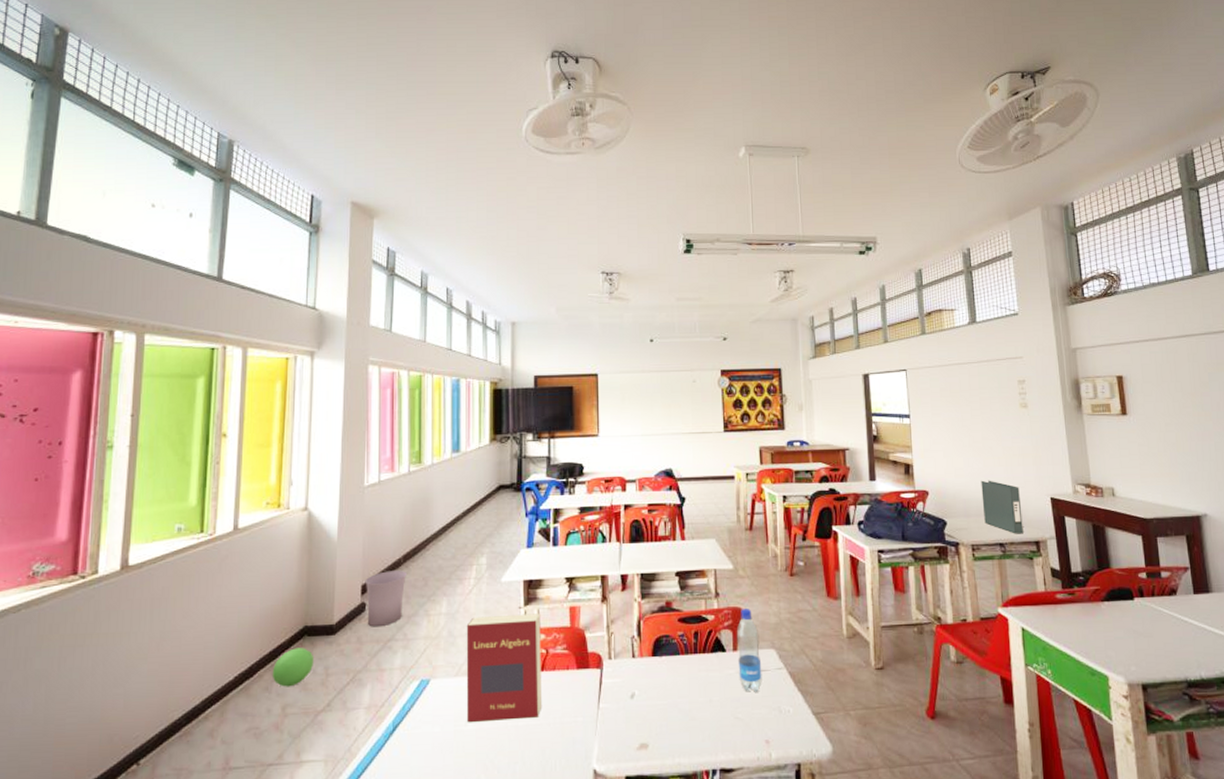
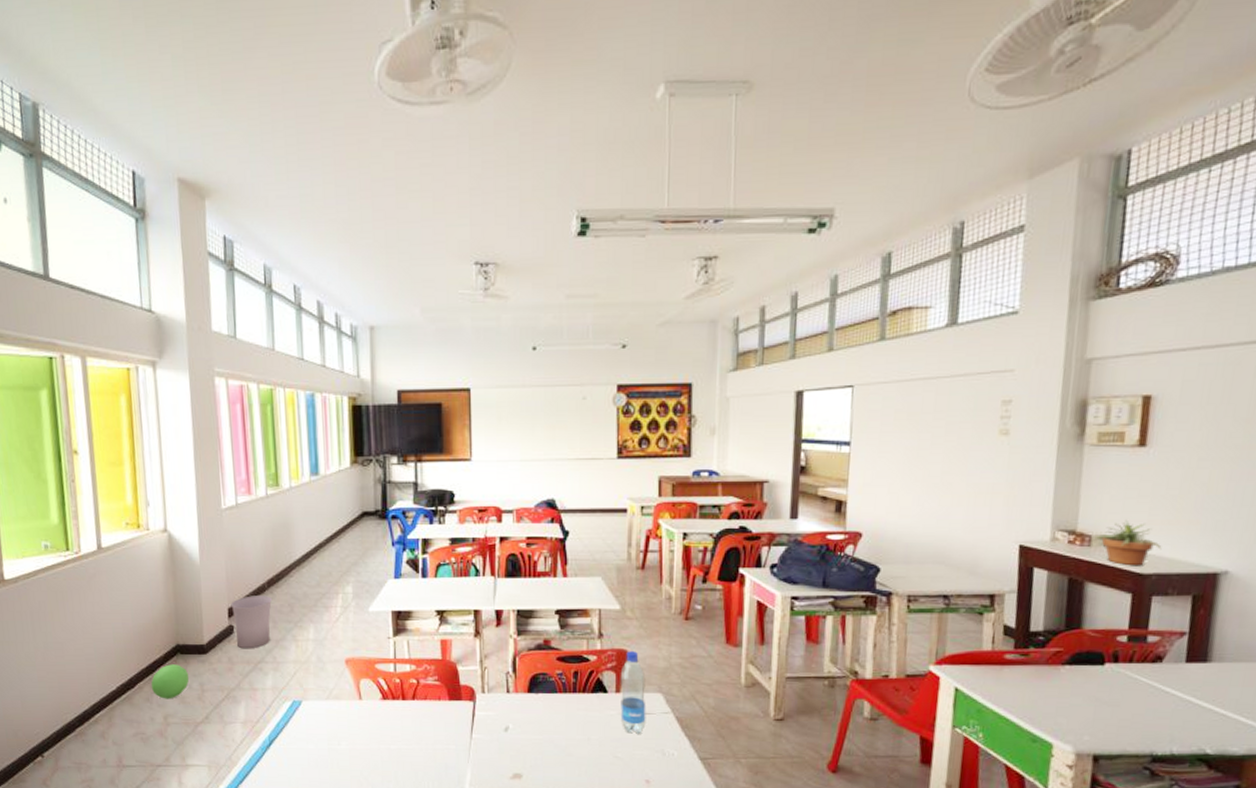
book: present [466,613,543,723] -> none [335,644,414,743]
binder: present [981,480,1024,534] -> none [928,522,980,586]
potted plant: none [1105,474,1155,512] -> present [1094,519,1162,565]

